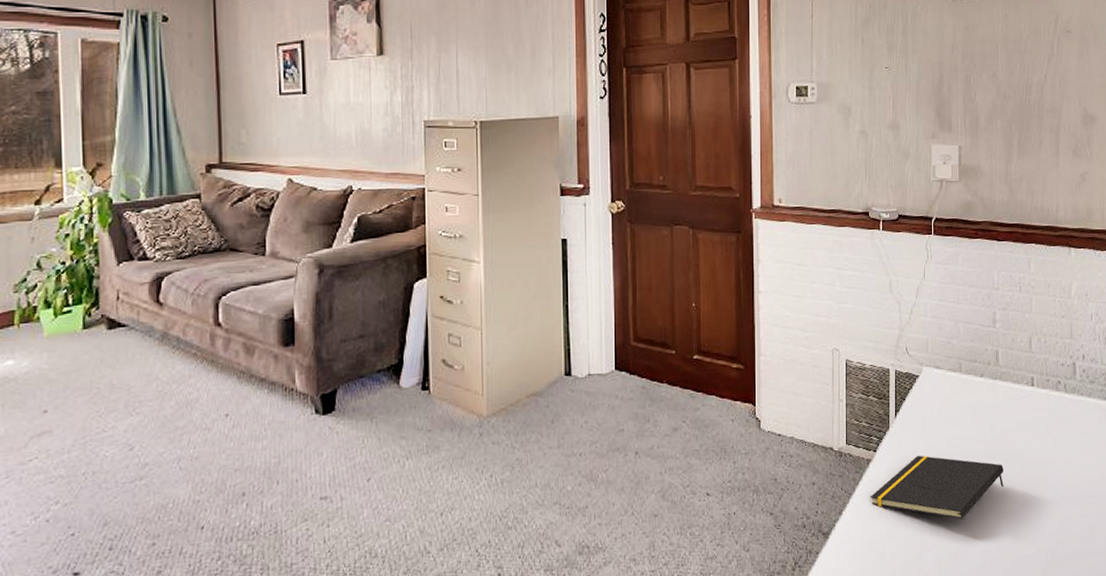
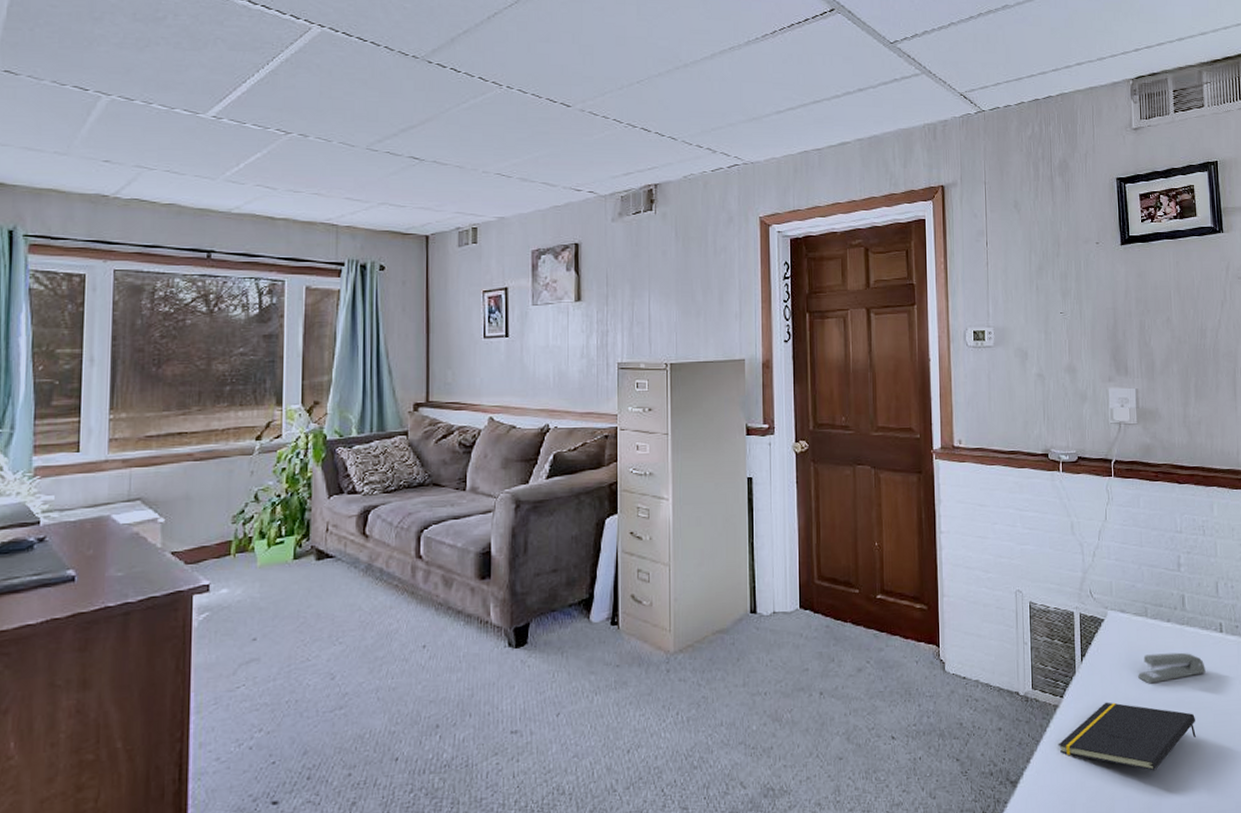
stapler: none [950,406,1016,437] -> present [1138,652,1206,684]

